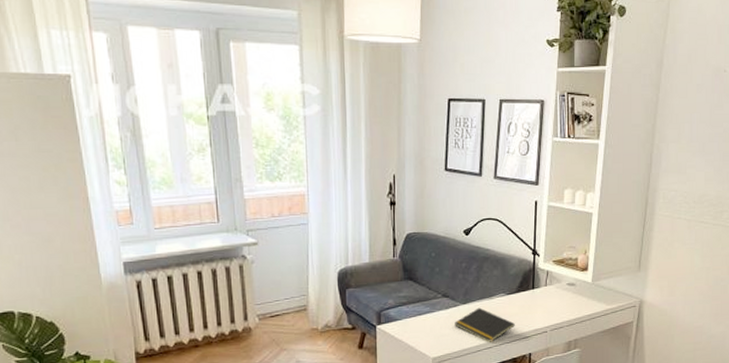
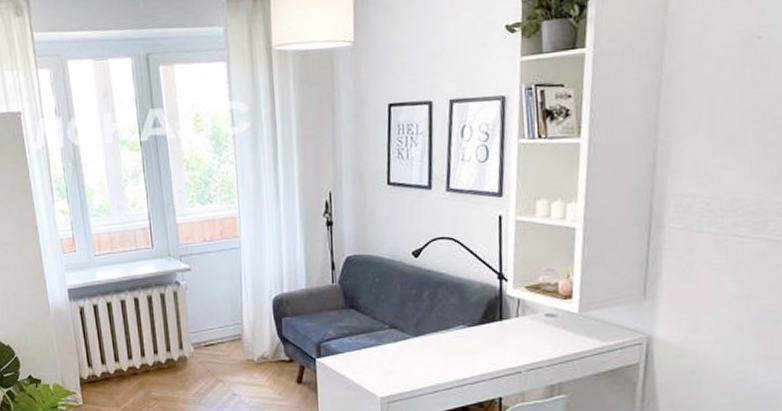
notepad: present [455,307,515,342] -> none [405,341,480,382]

